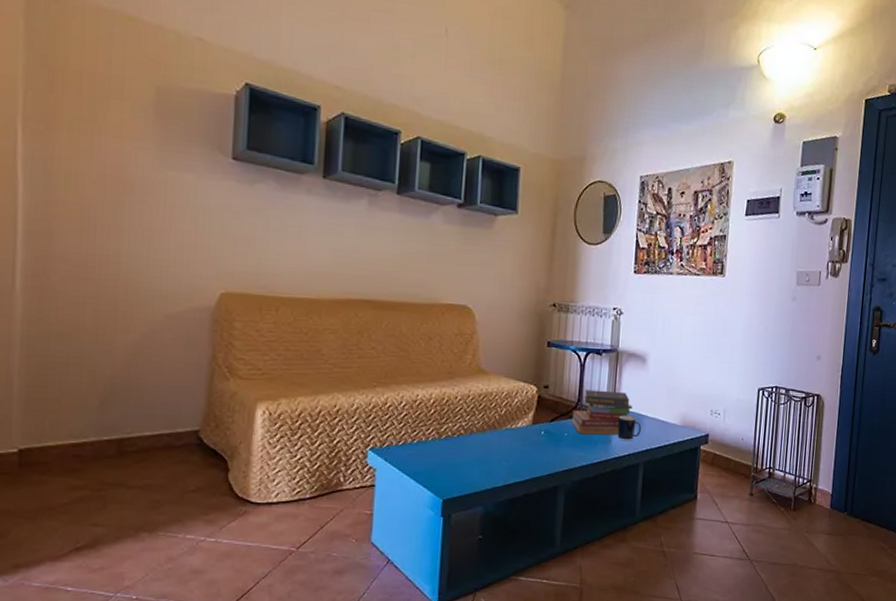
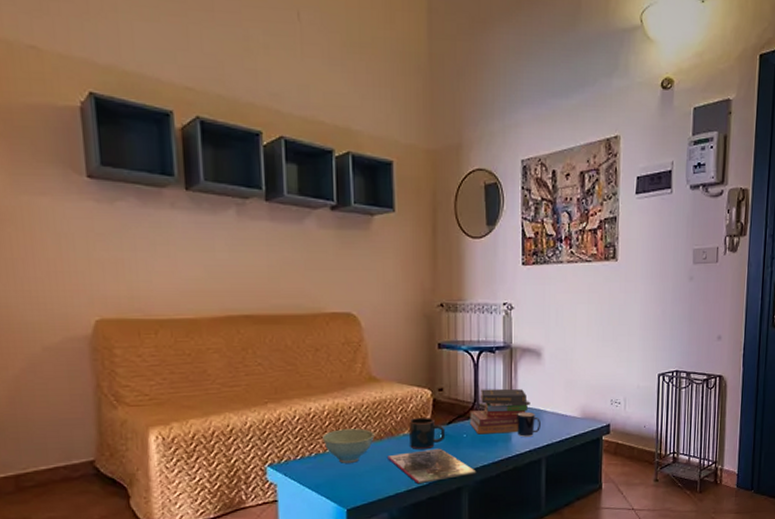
bowl: none [425,418,478,453] -> present [321,428,374,463]
magazine: none [488,445,575,479] -> present [388,448,477,483]
mug: none [510,412,548,446] -> present [408,416,446,450]

